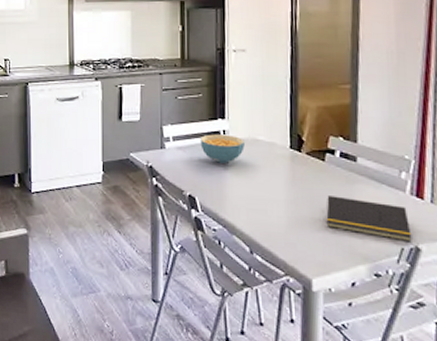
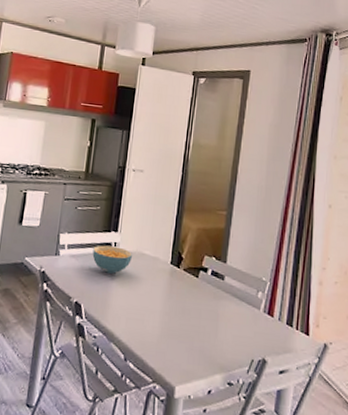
notepad: present [326,196,412,242] -> none [193,310,261,355]

